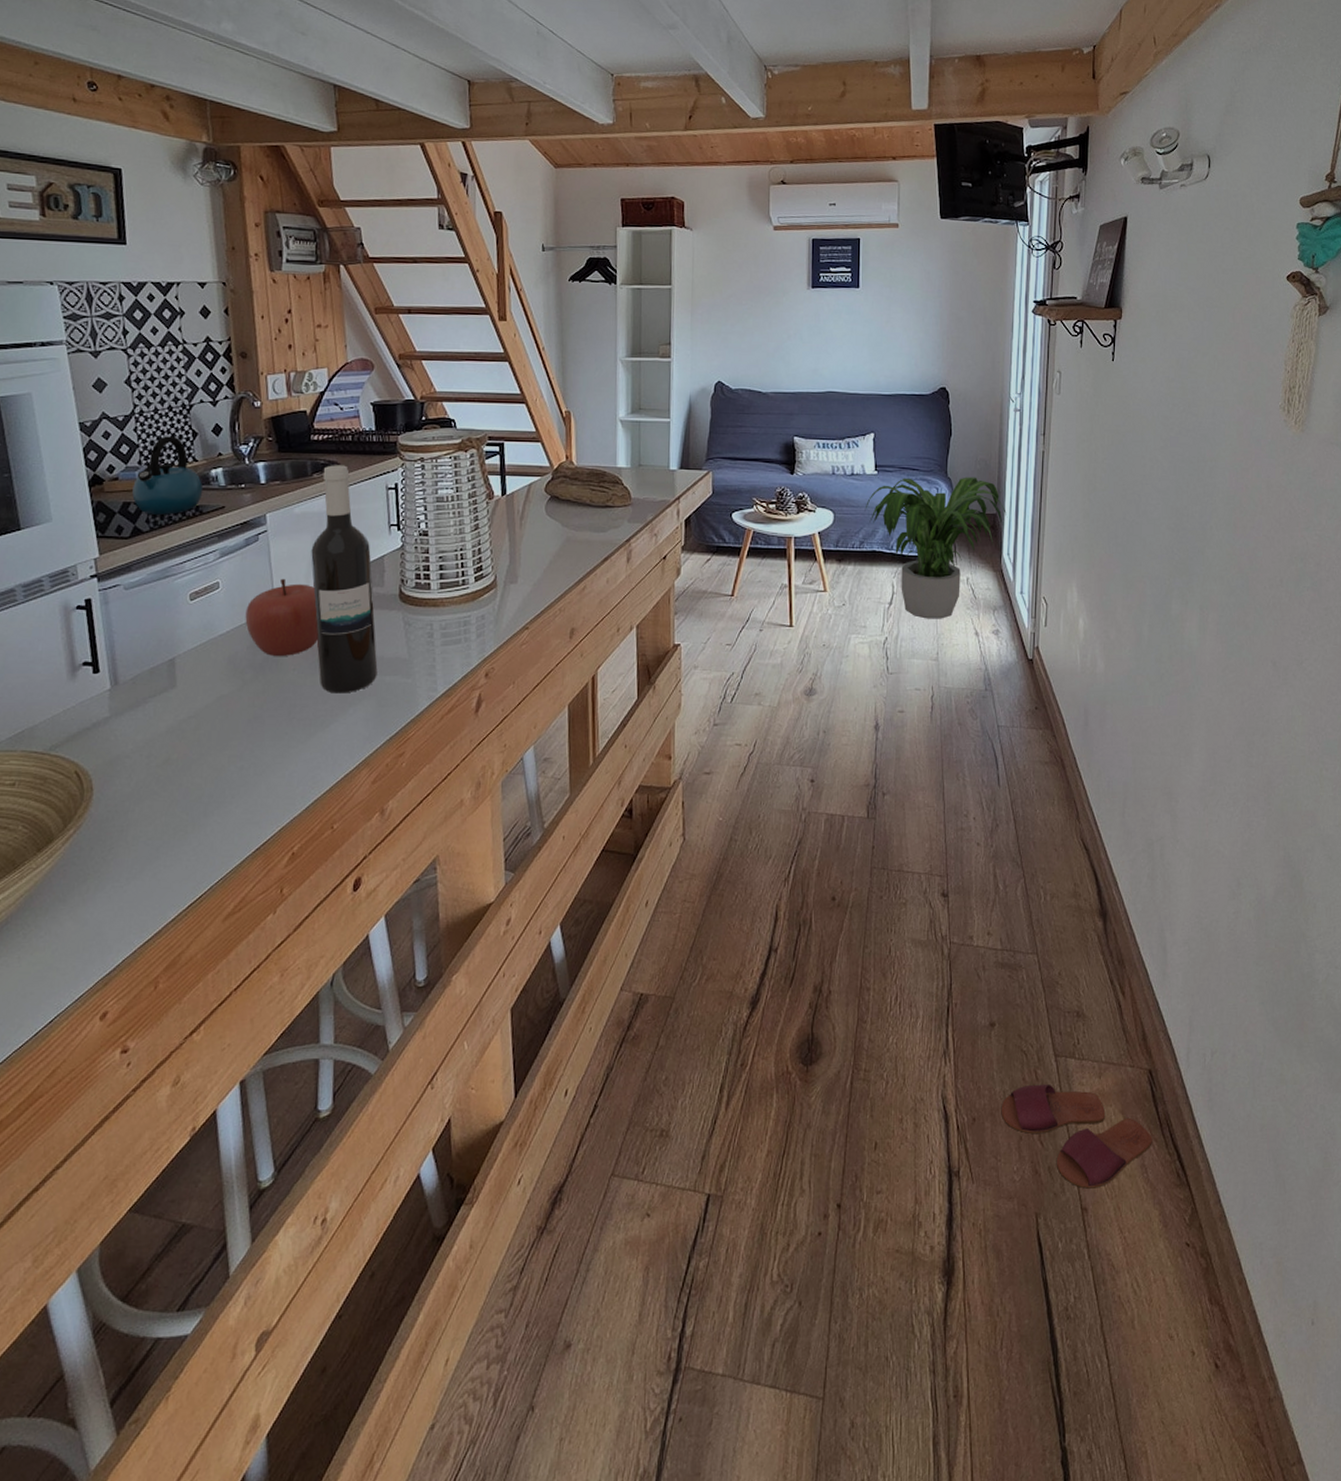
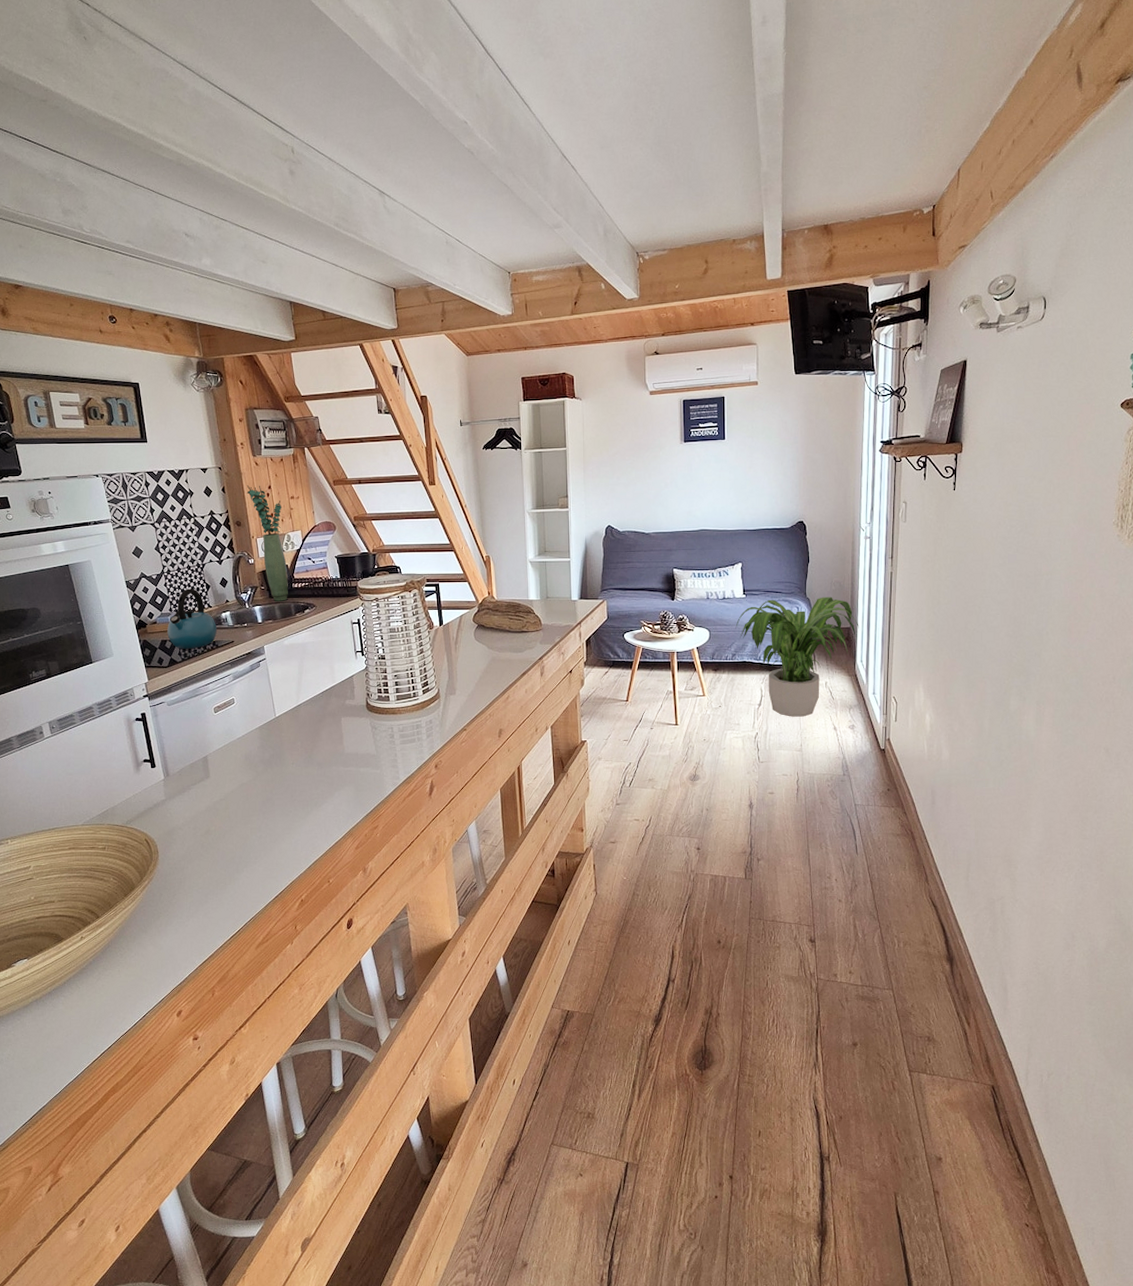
fruit: present [245,579,318,656] -> none [255,695,308,753]
vase: none [258,307,306,458] -> present [246,485,288,602]
wine bottle: present [311,465,378,694] -> none [299,606,354,782]
slippers: present [1001,1083,1152,1189] -> none [863,1093,995,1176]

